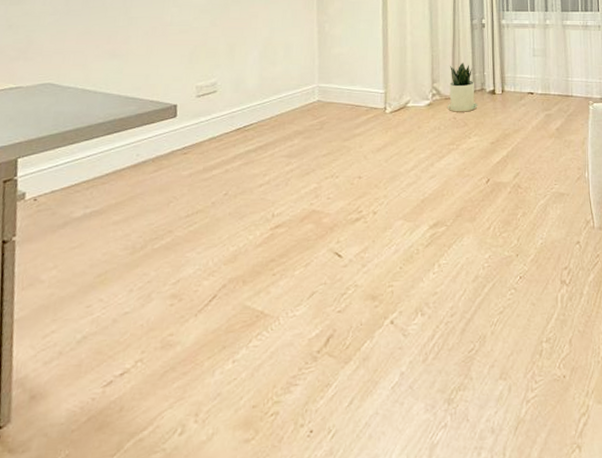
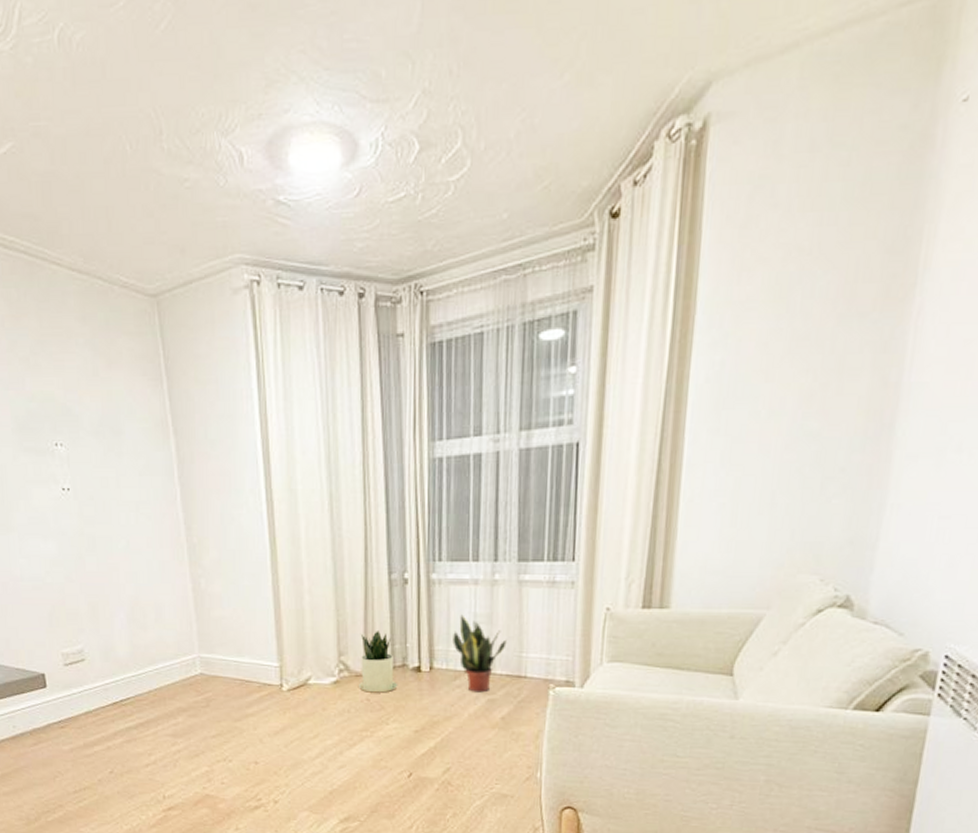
potted plant: none [518,50,557,109] -> present [453,615,507,693]

